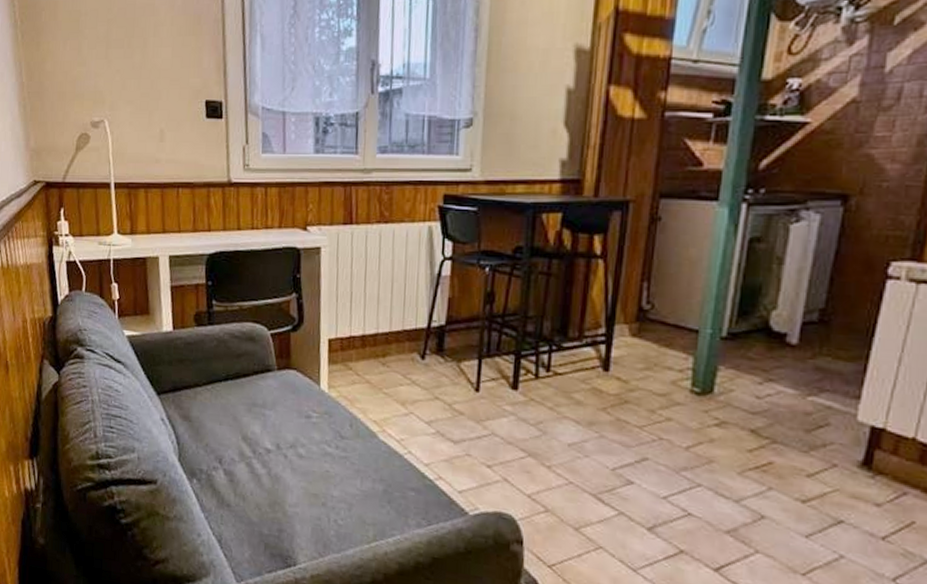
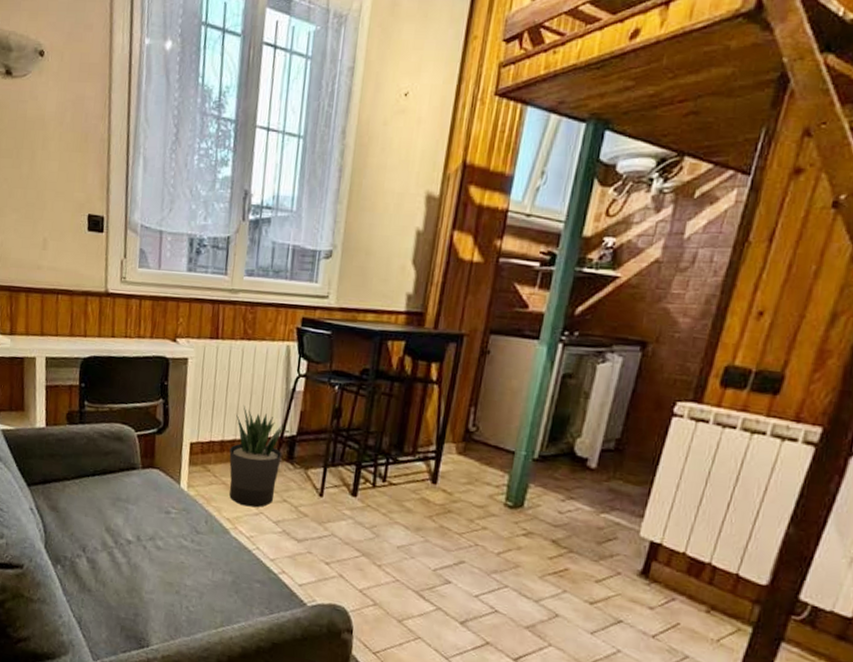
planter: none [372,295,431,407] -> present [229,405,284,508]

